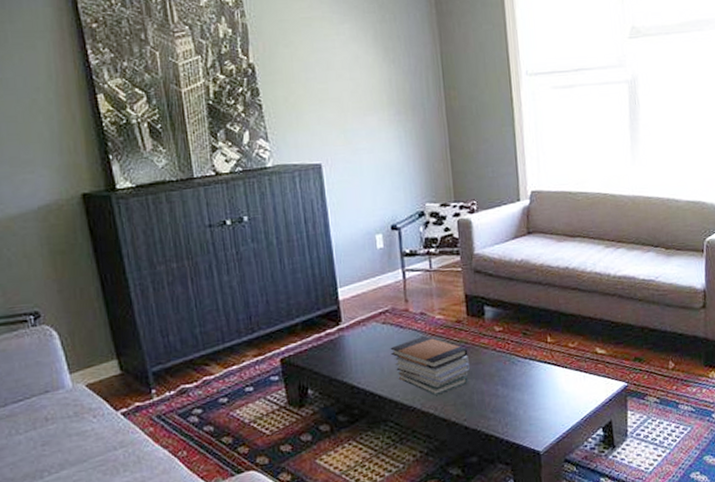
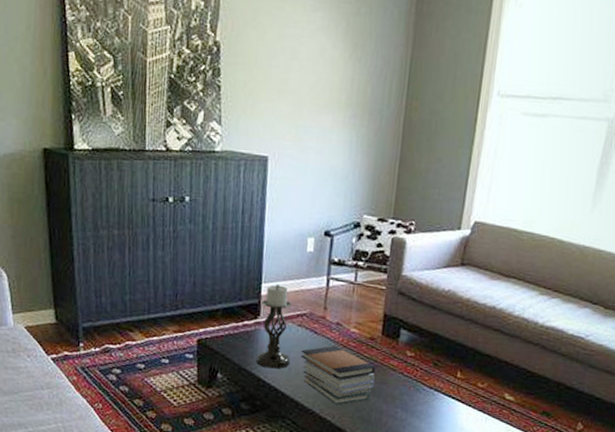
candle holder: none [341,286,382,374] -> present [255,284,291,369]

